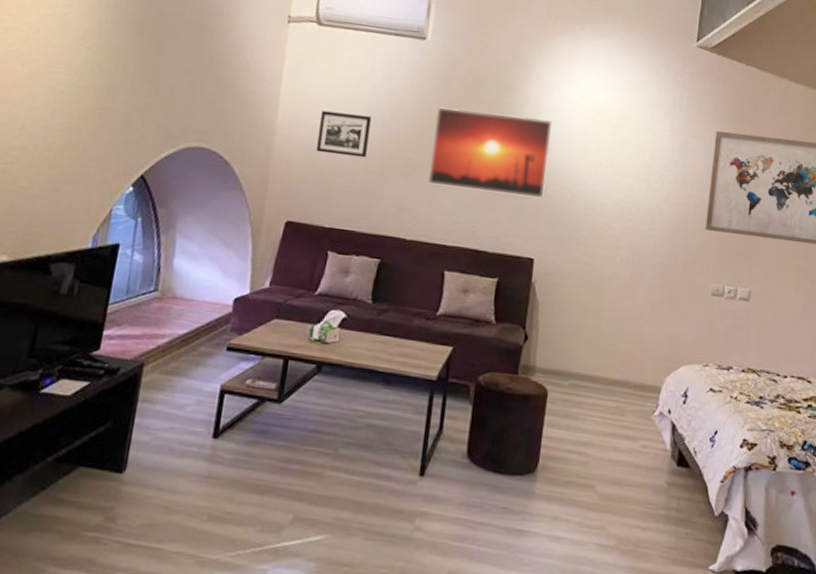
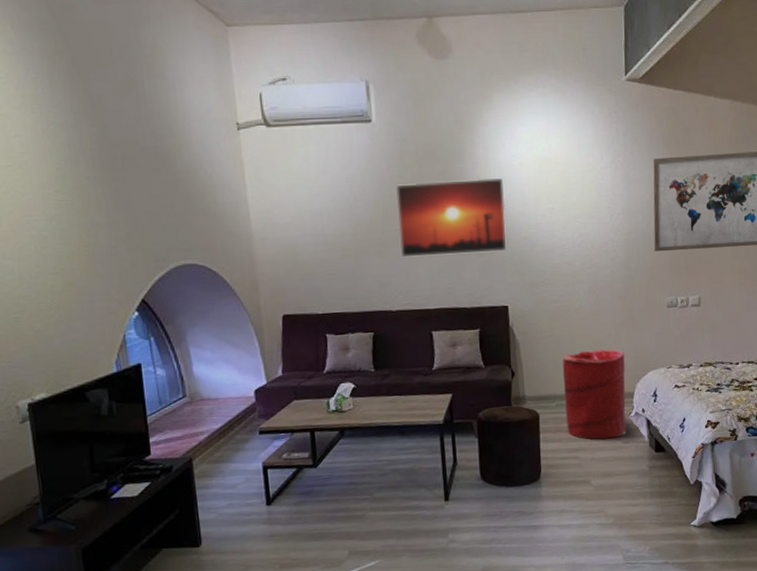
picture frame: present [316,110,372,158] -> none [289,205,341,248]
laundry hamper: none [577,326,658,439] -> present [562,349,627,440]

